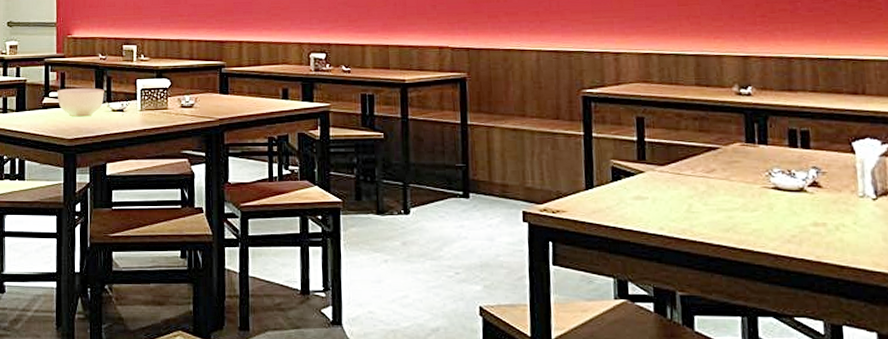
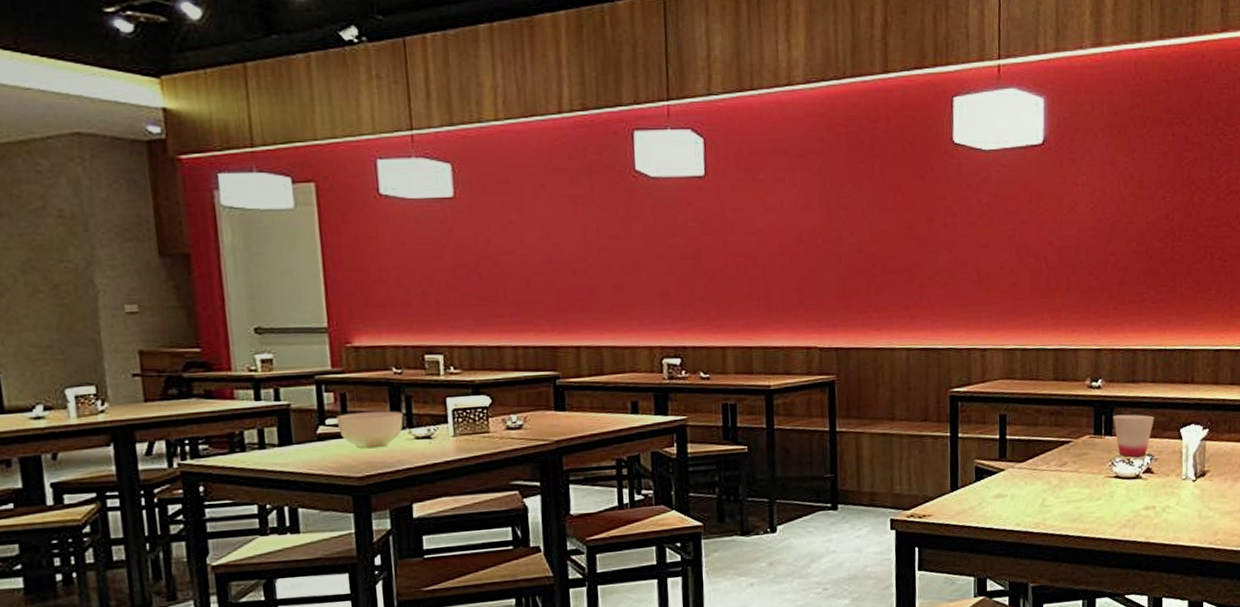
cup: none [767,123,818,169] -> present [1113,414,1154,458]

